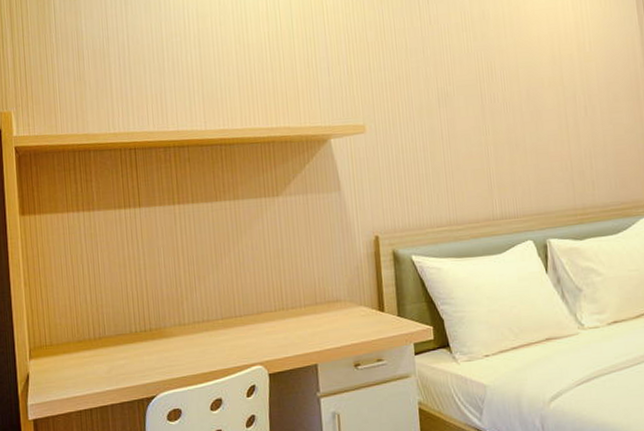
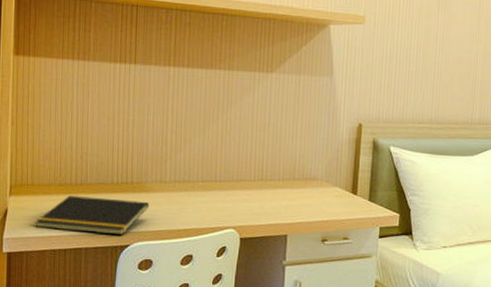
notepad: none [58,347,171,390] -> present [35,196,149,236]

